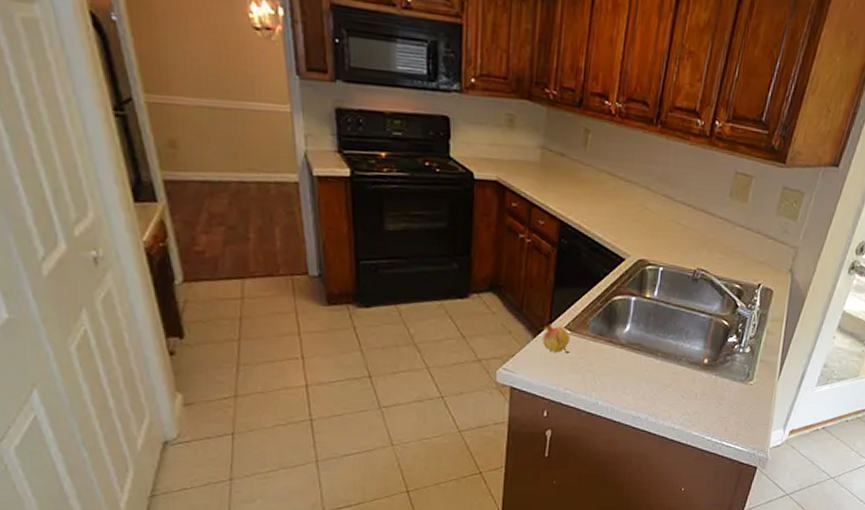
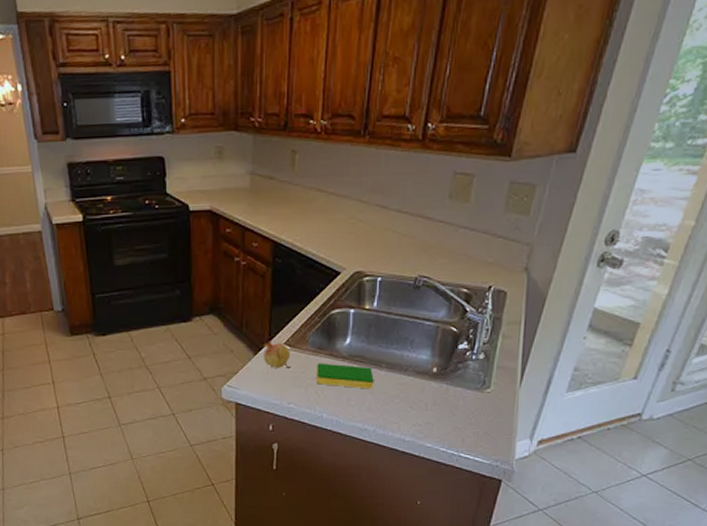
dish sponge: none [594,349,650,378] -> present [317,363,374,389]

